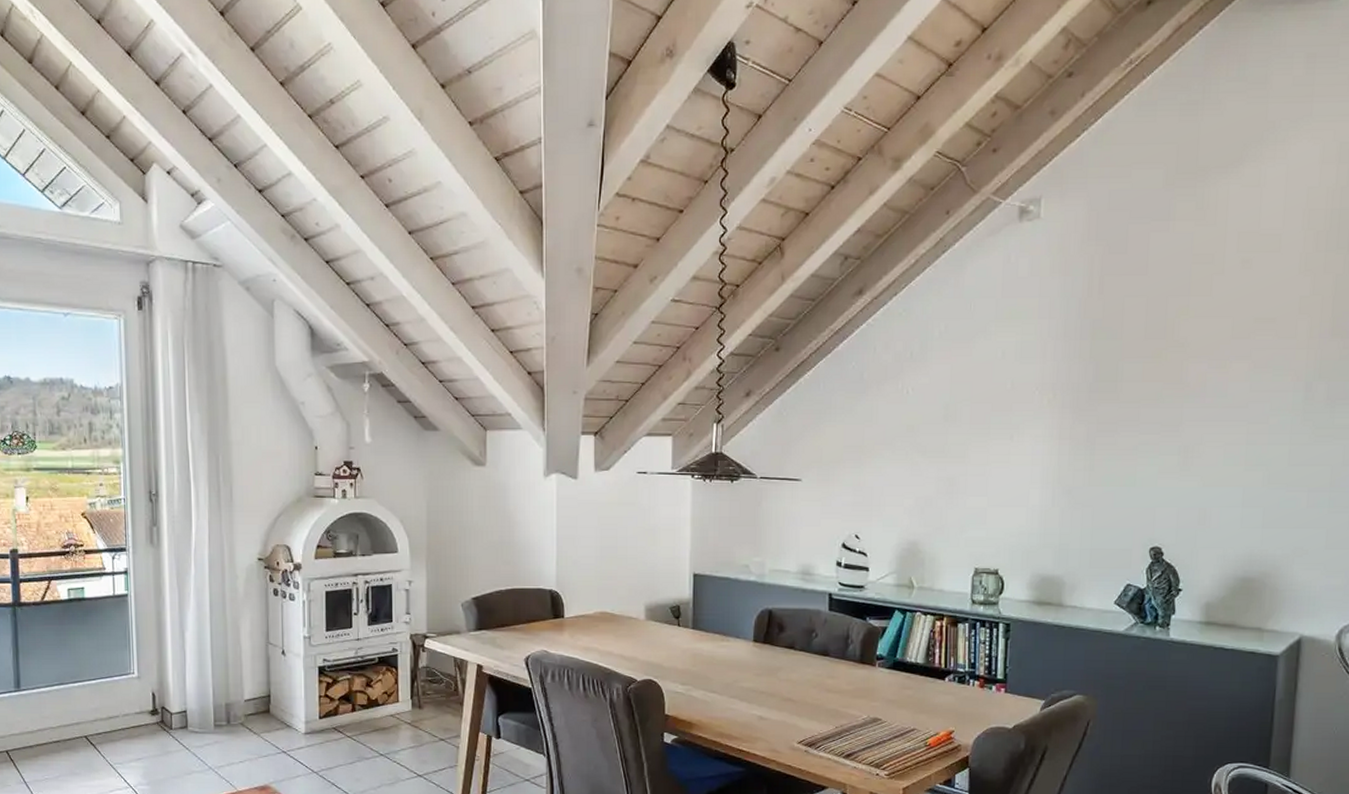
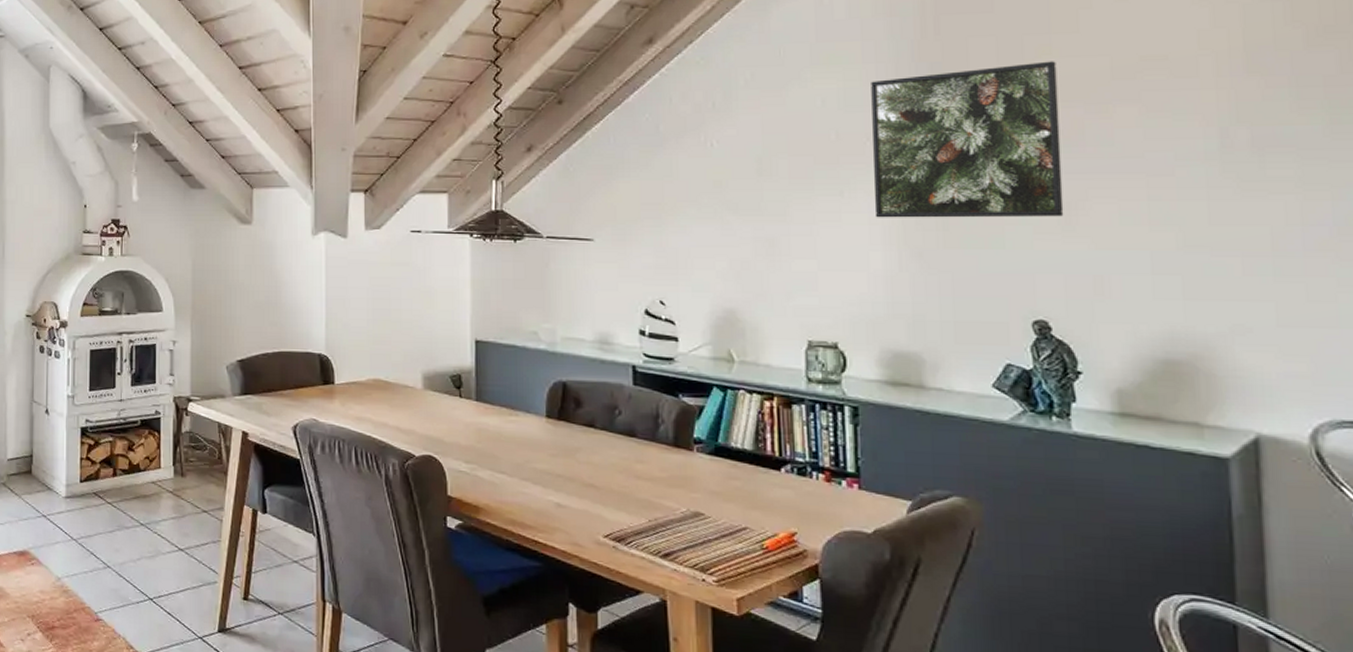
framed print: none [1037,321,1191,460] -> present [871,61,1064,218]

